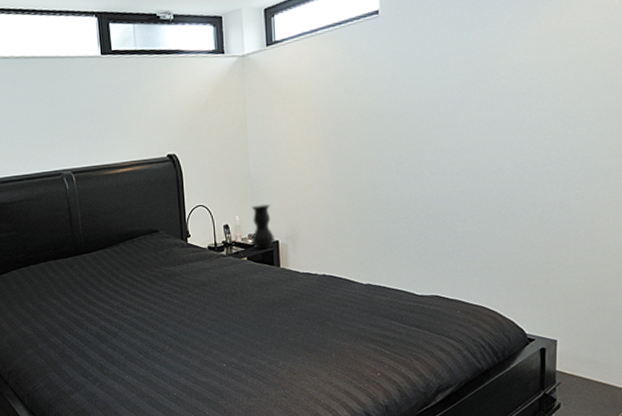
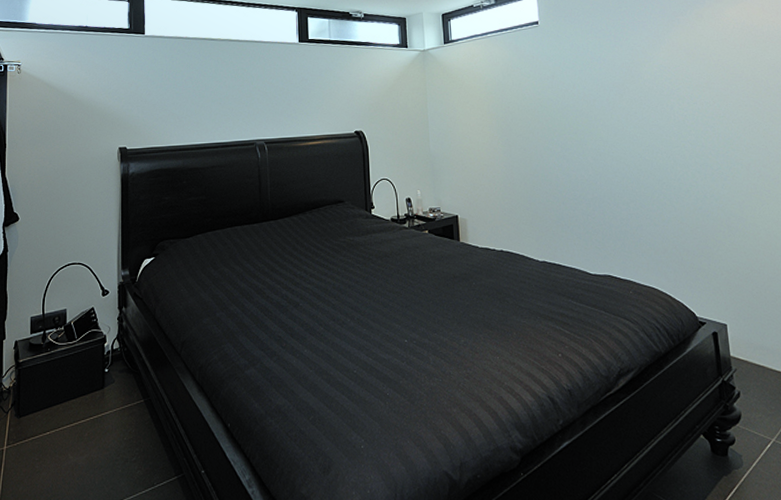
vase: present [251,203,274,250] -> none [432,180,454,224]

